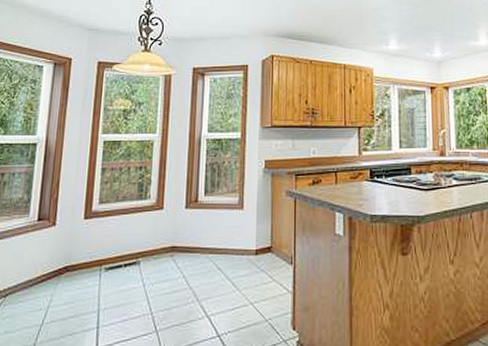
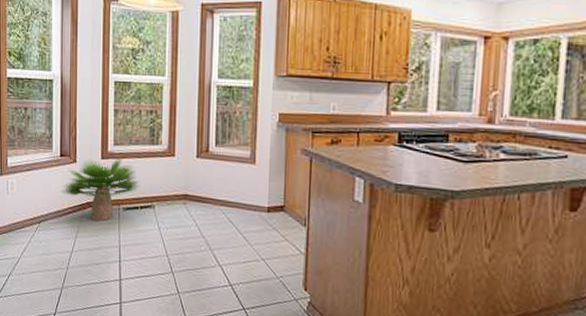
potted plant: none [34,215,126,286] -> present [61,157,140,222]

